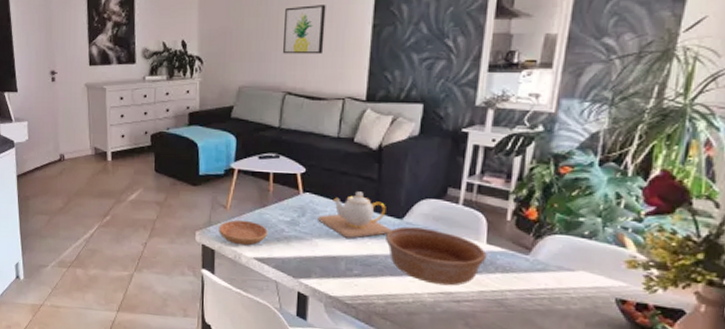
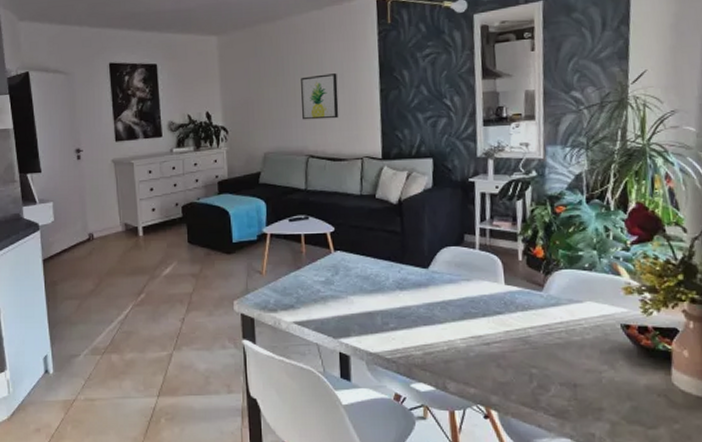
saucer: present [219,220,268,246] -> none [256,284,304,311]
teapot: present [318,191,391,238] -> none [351,245,419,292]
bowl: present [386,226,487,286] -> none [415,275,507,330]

